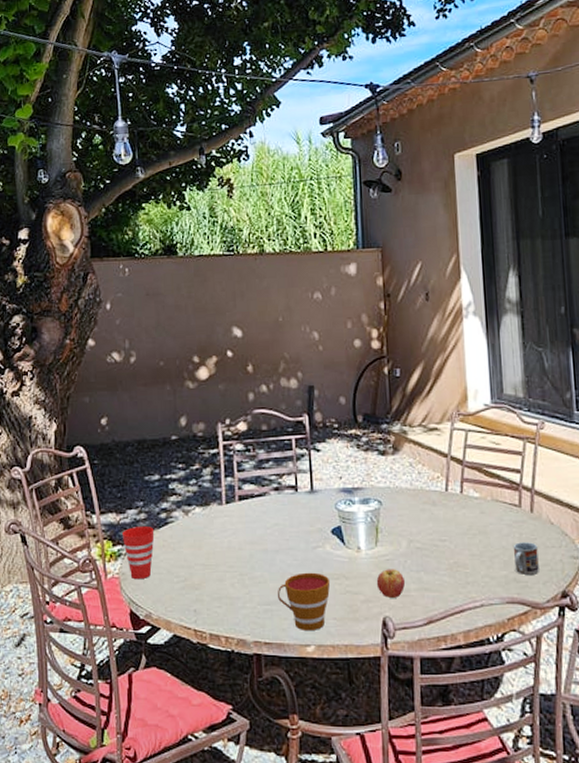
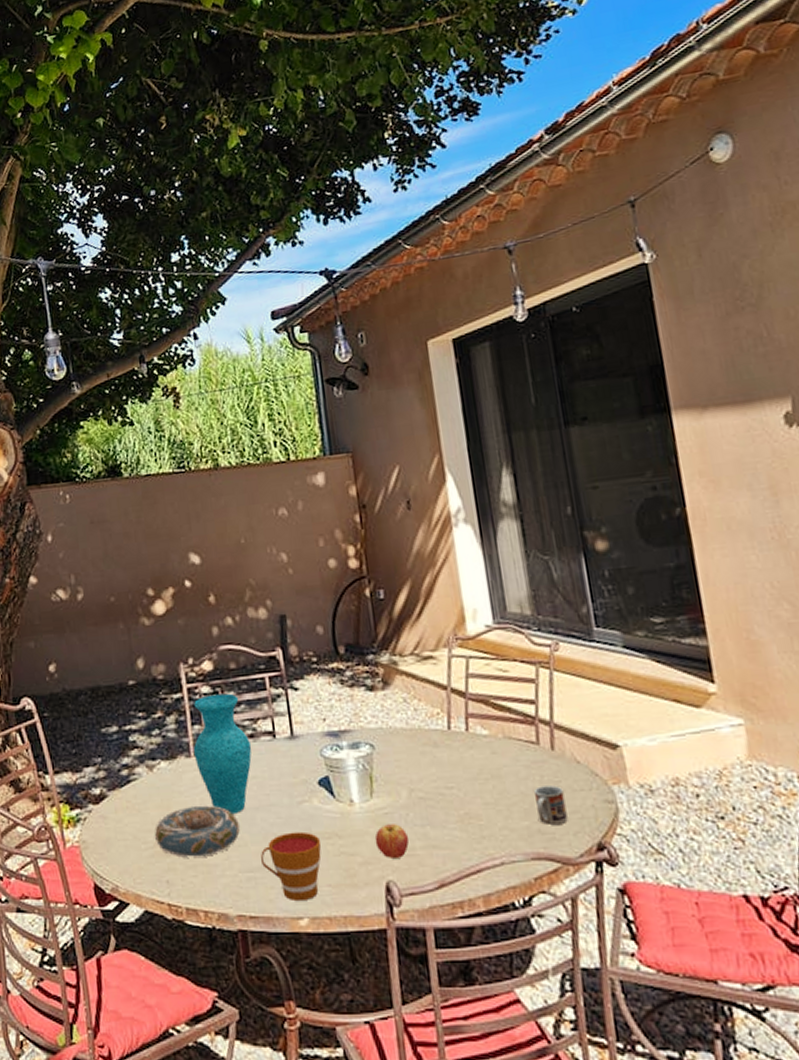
cup: present [122,525,155,580] -> none [80,785,117,848]
decorative bowl: none [185,546,262,591] -> present [154,805,241,858]
vase: none [225,451,276,556] -> present [193,693,252,815]

